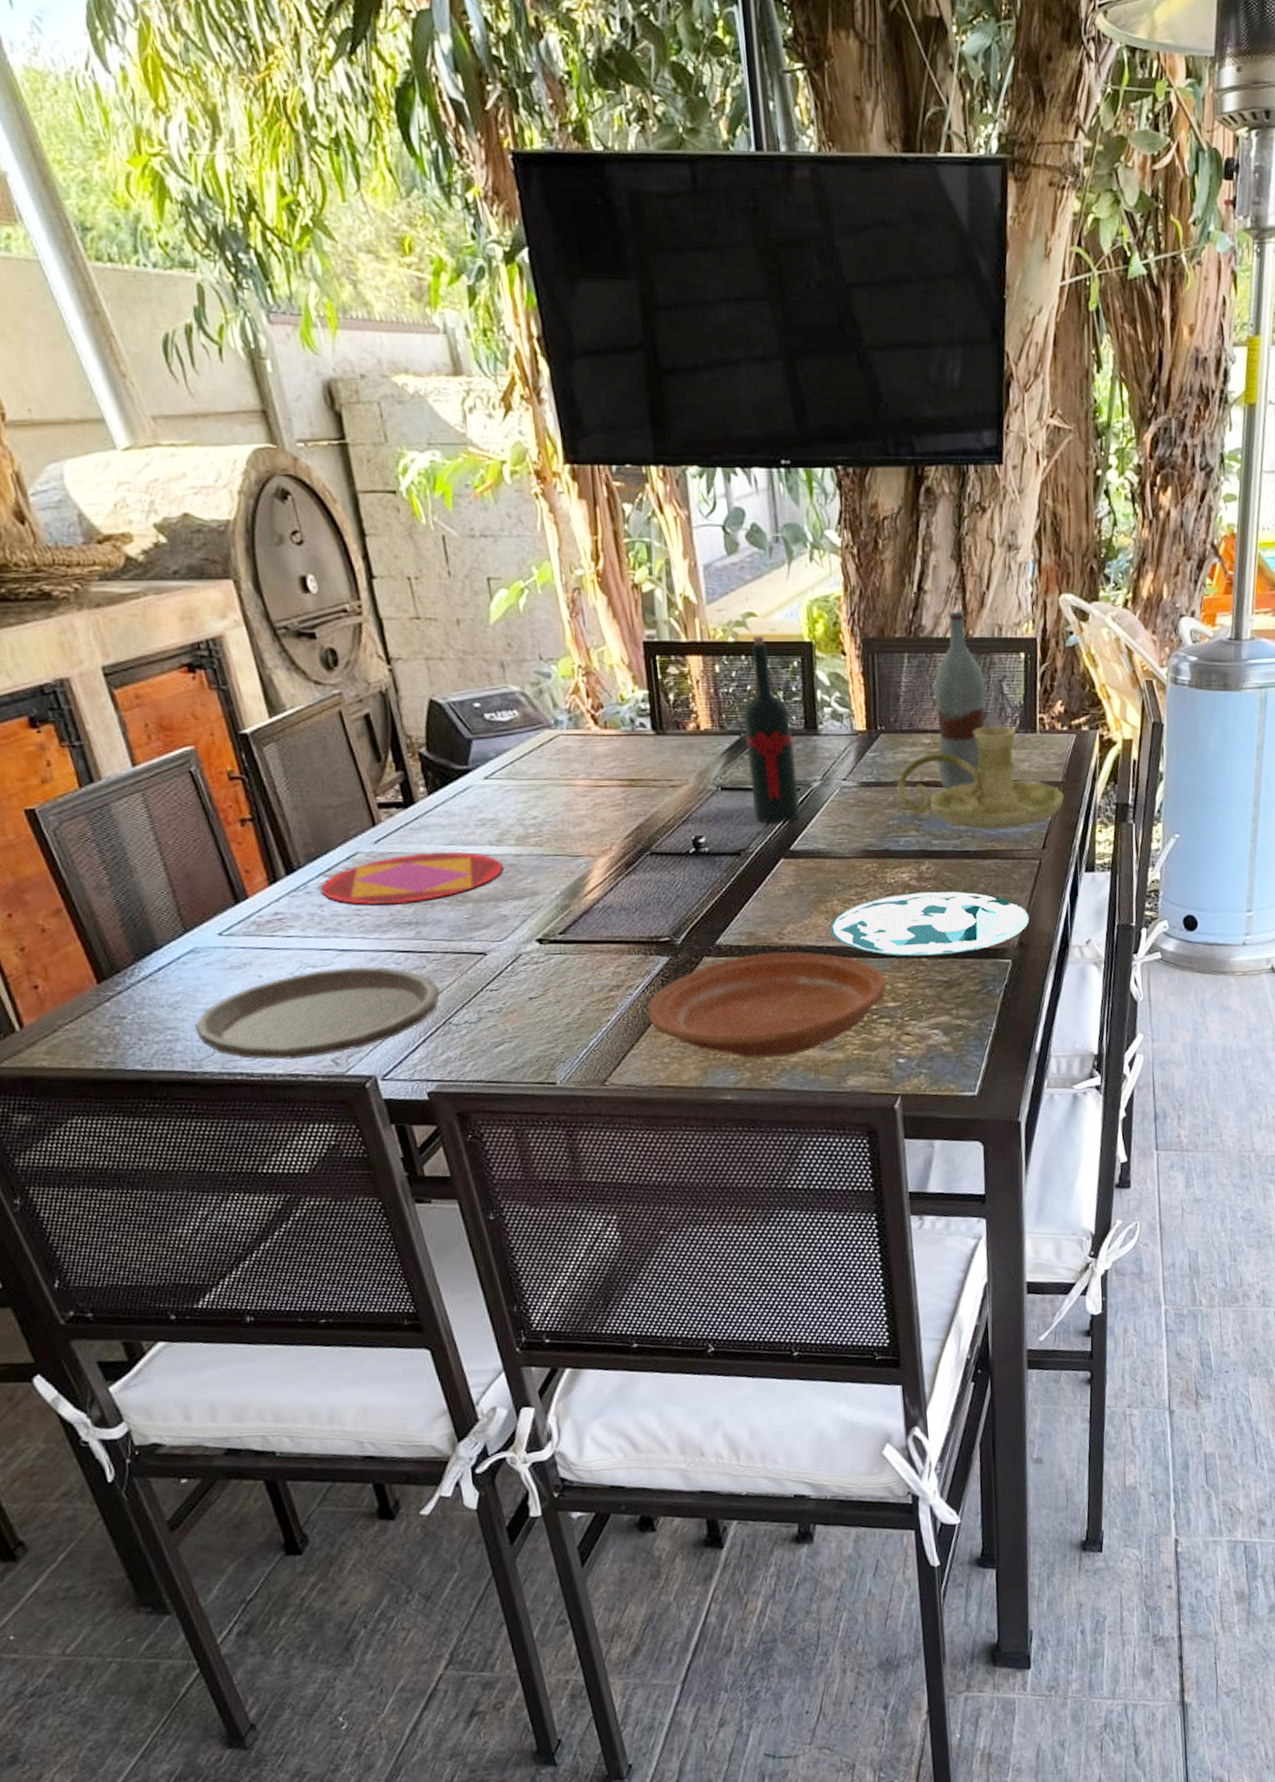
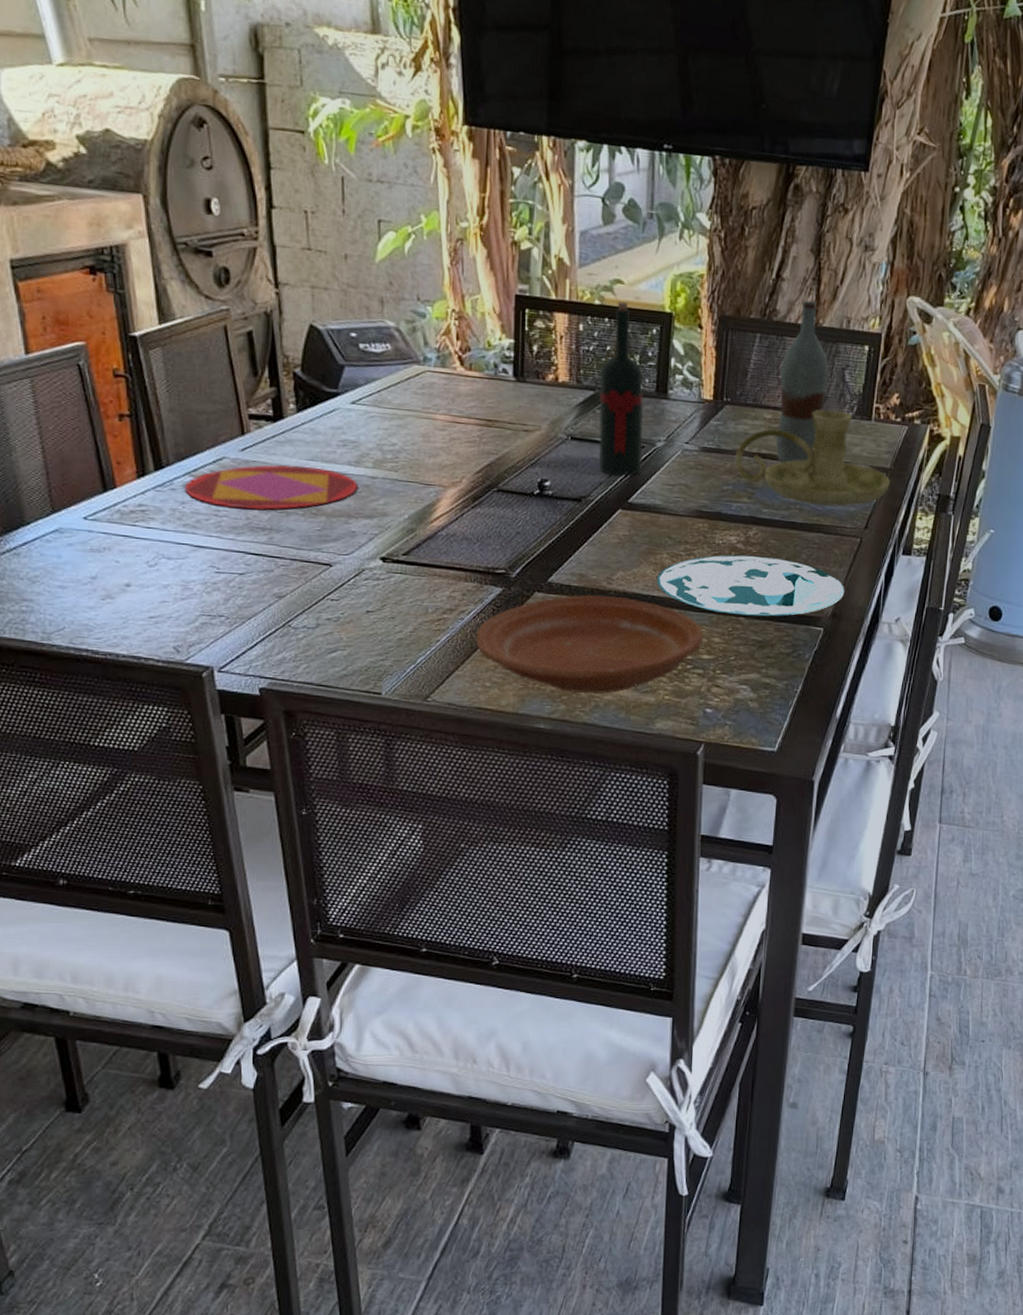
plate: present [195,966,440,1060] -> none [50,562,283,644]

